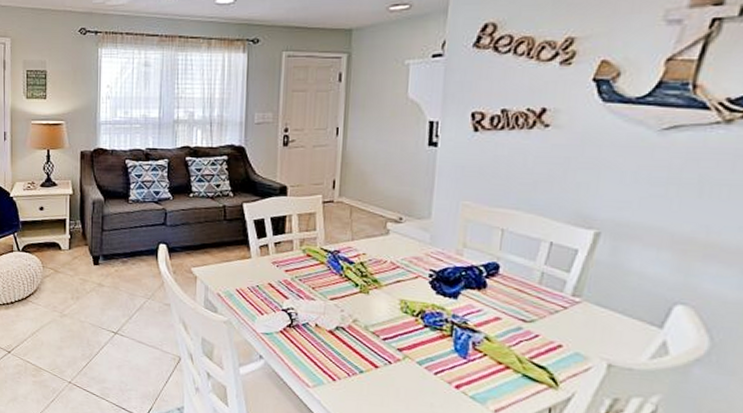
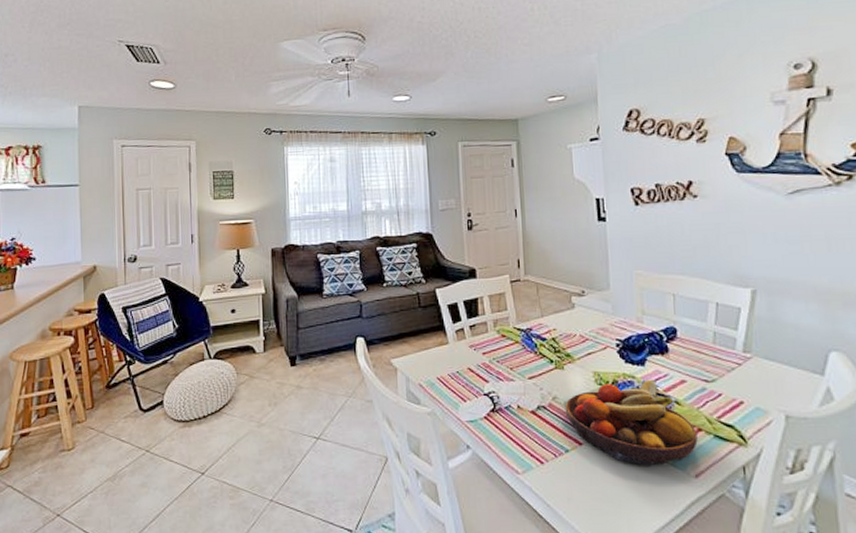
fruit bowl: none [364,312,504,396] -> present [565,379,698,466]

